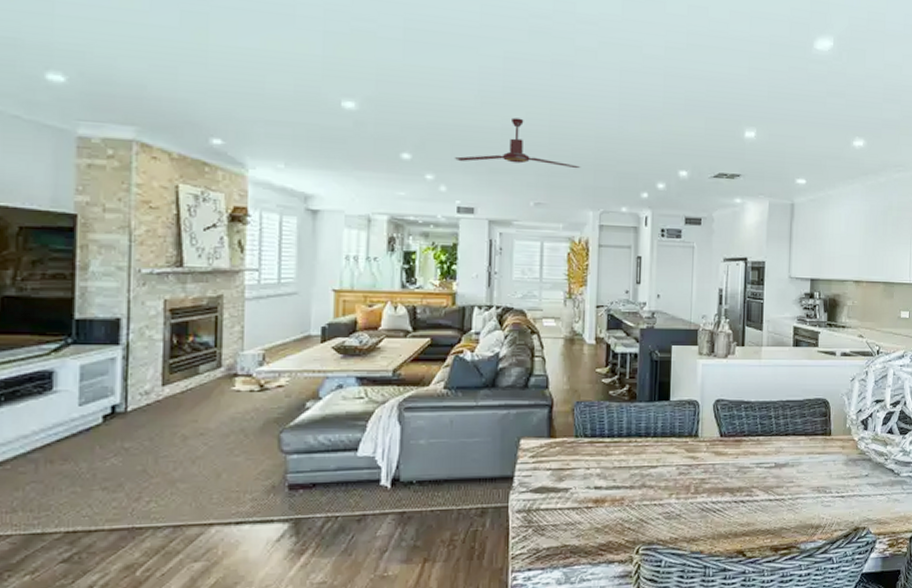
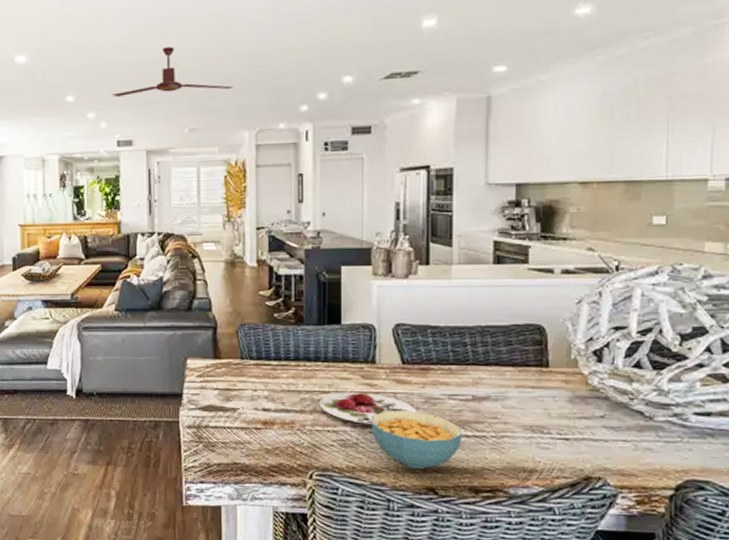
plate: none [647,465,731,496] -> present [319,392,417,424]
cereal bowl: none [692,480,766,535] -> present [371,410,462,470]

